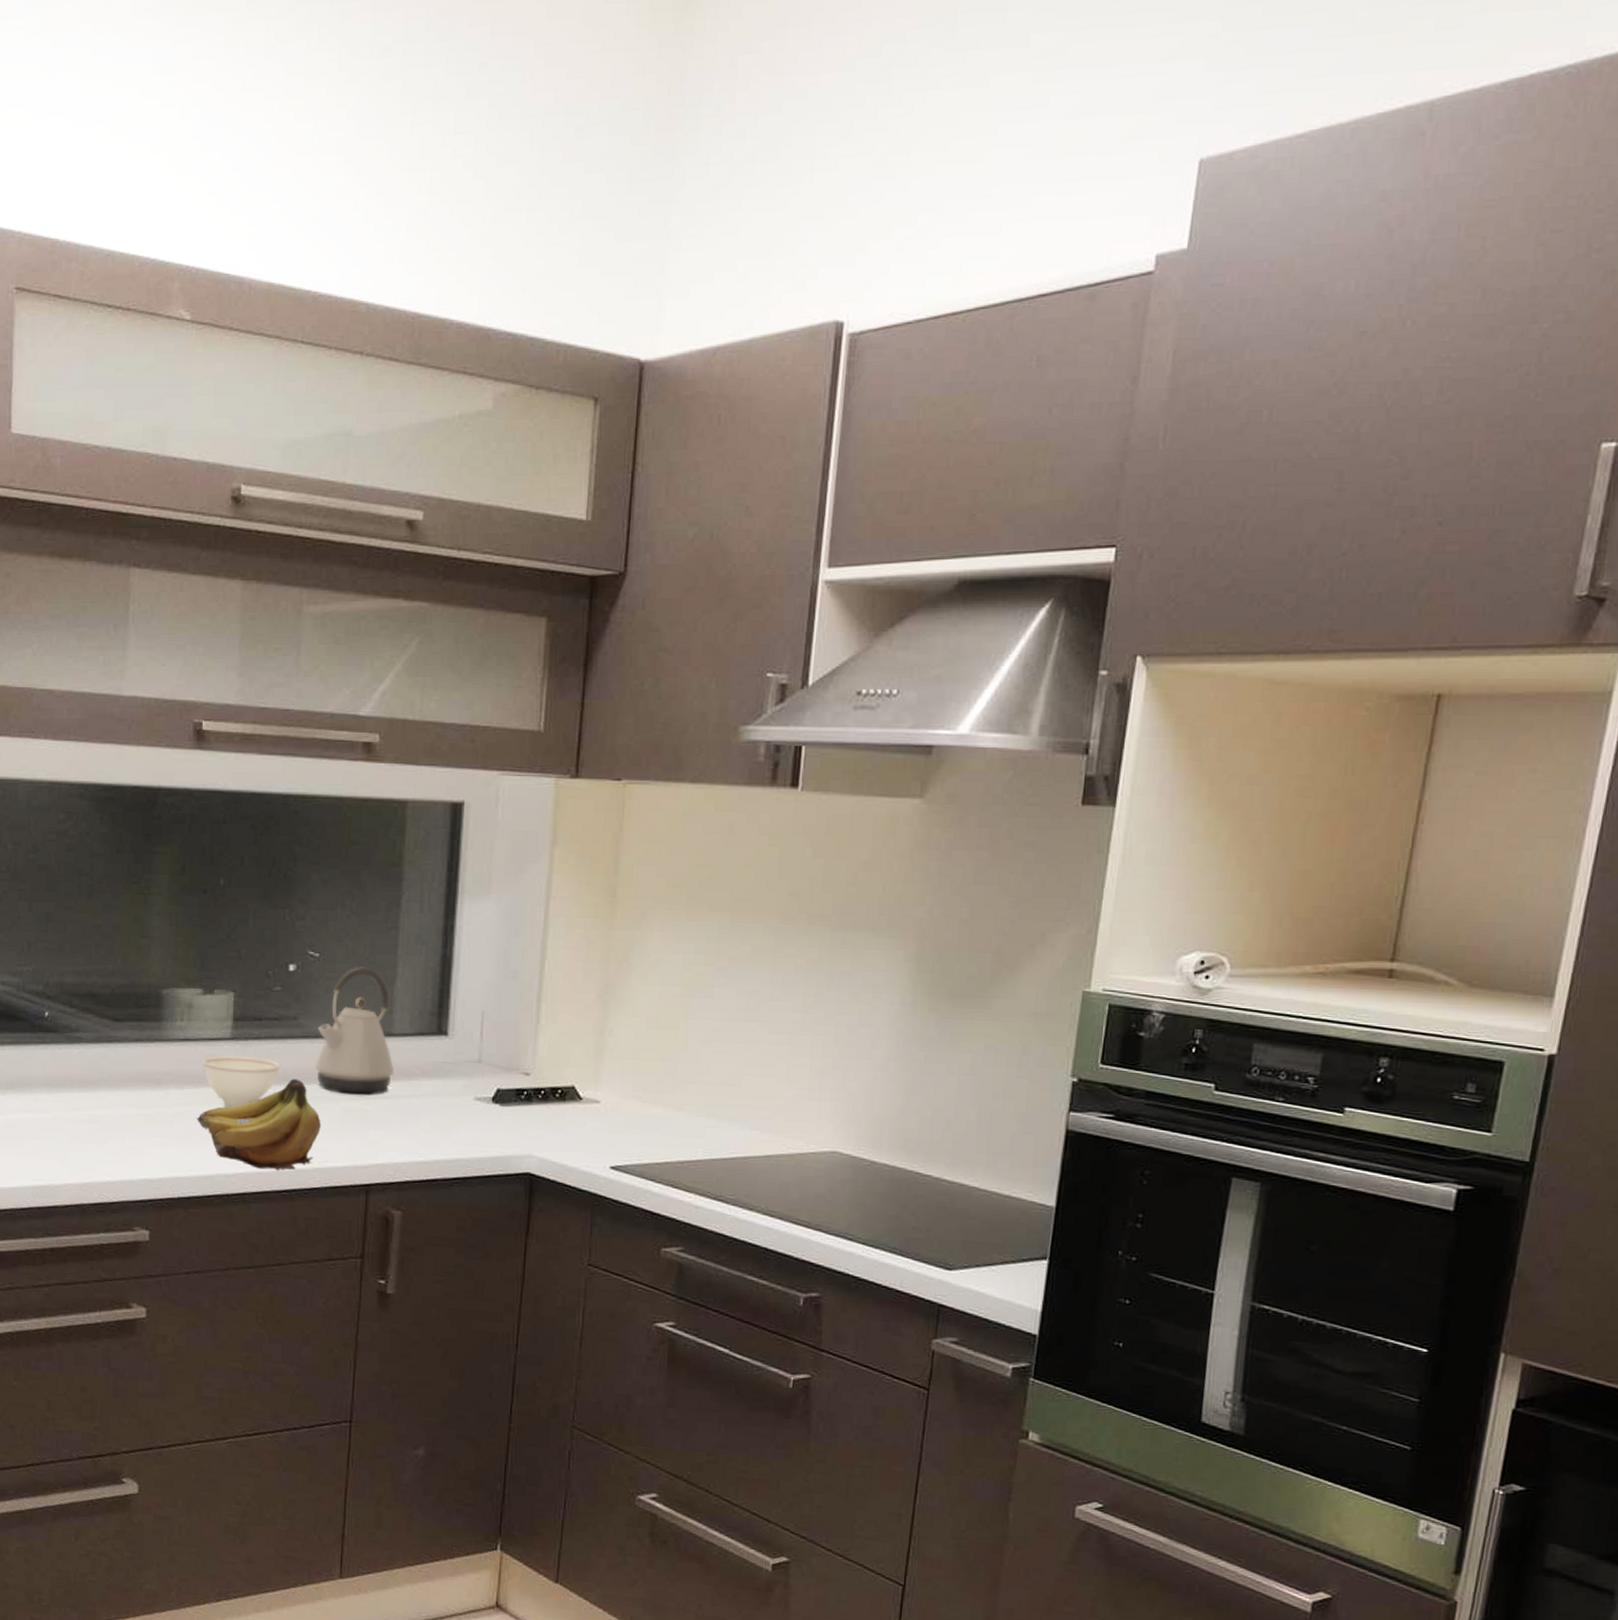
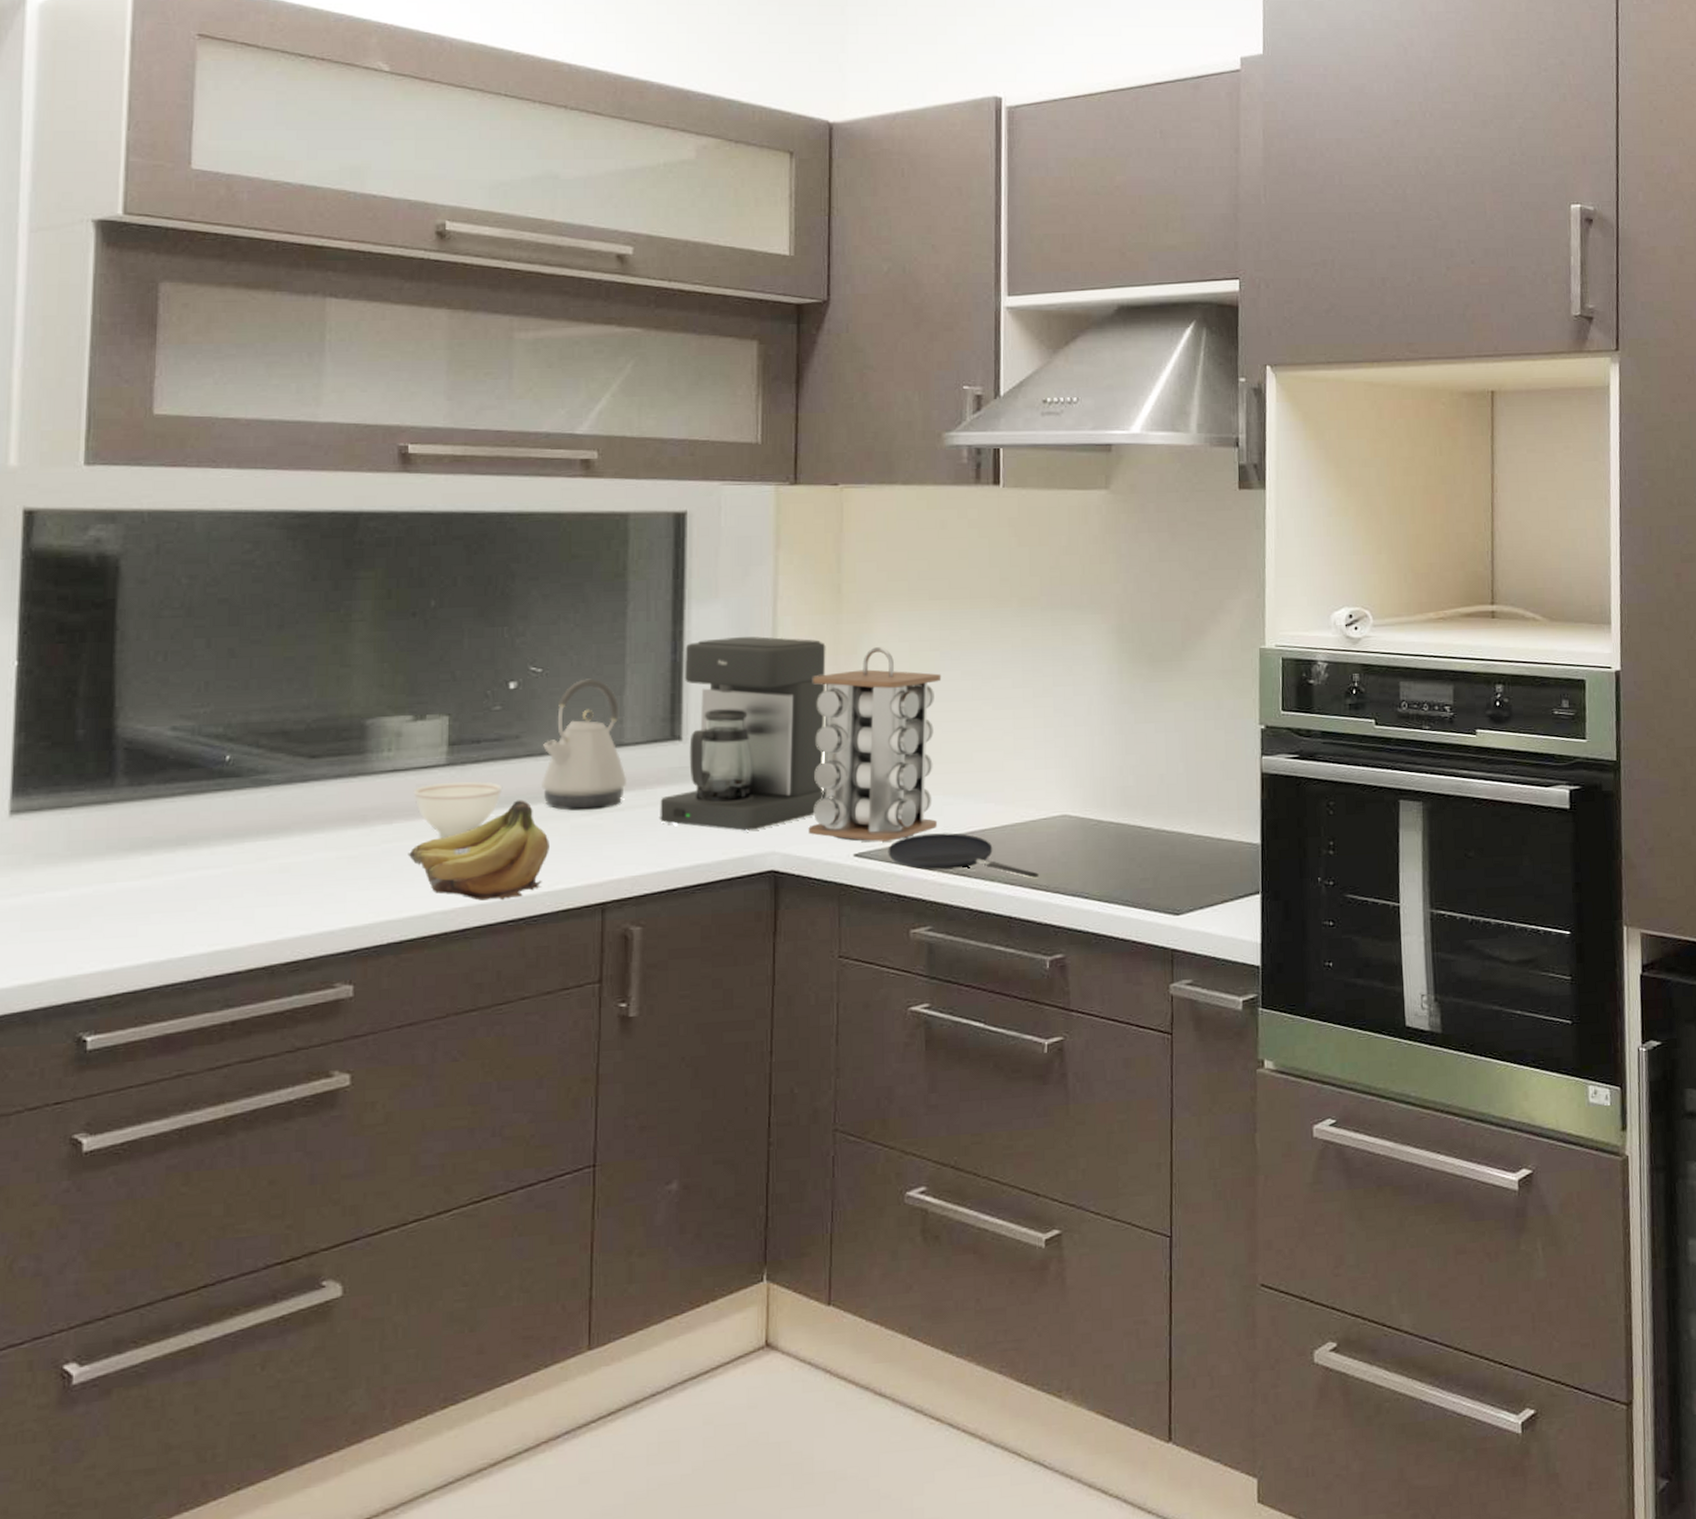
coffee maker: none [423,936,597,1132] -> present [660,636,826,831]
spice rack: none [566,957,716,1158] -> present [808,647,942,842]
frying pan: none [644,1154,801,1212] -> present [888,833,1039,878]

